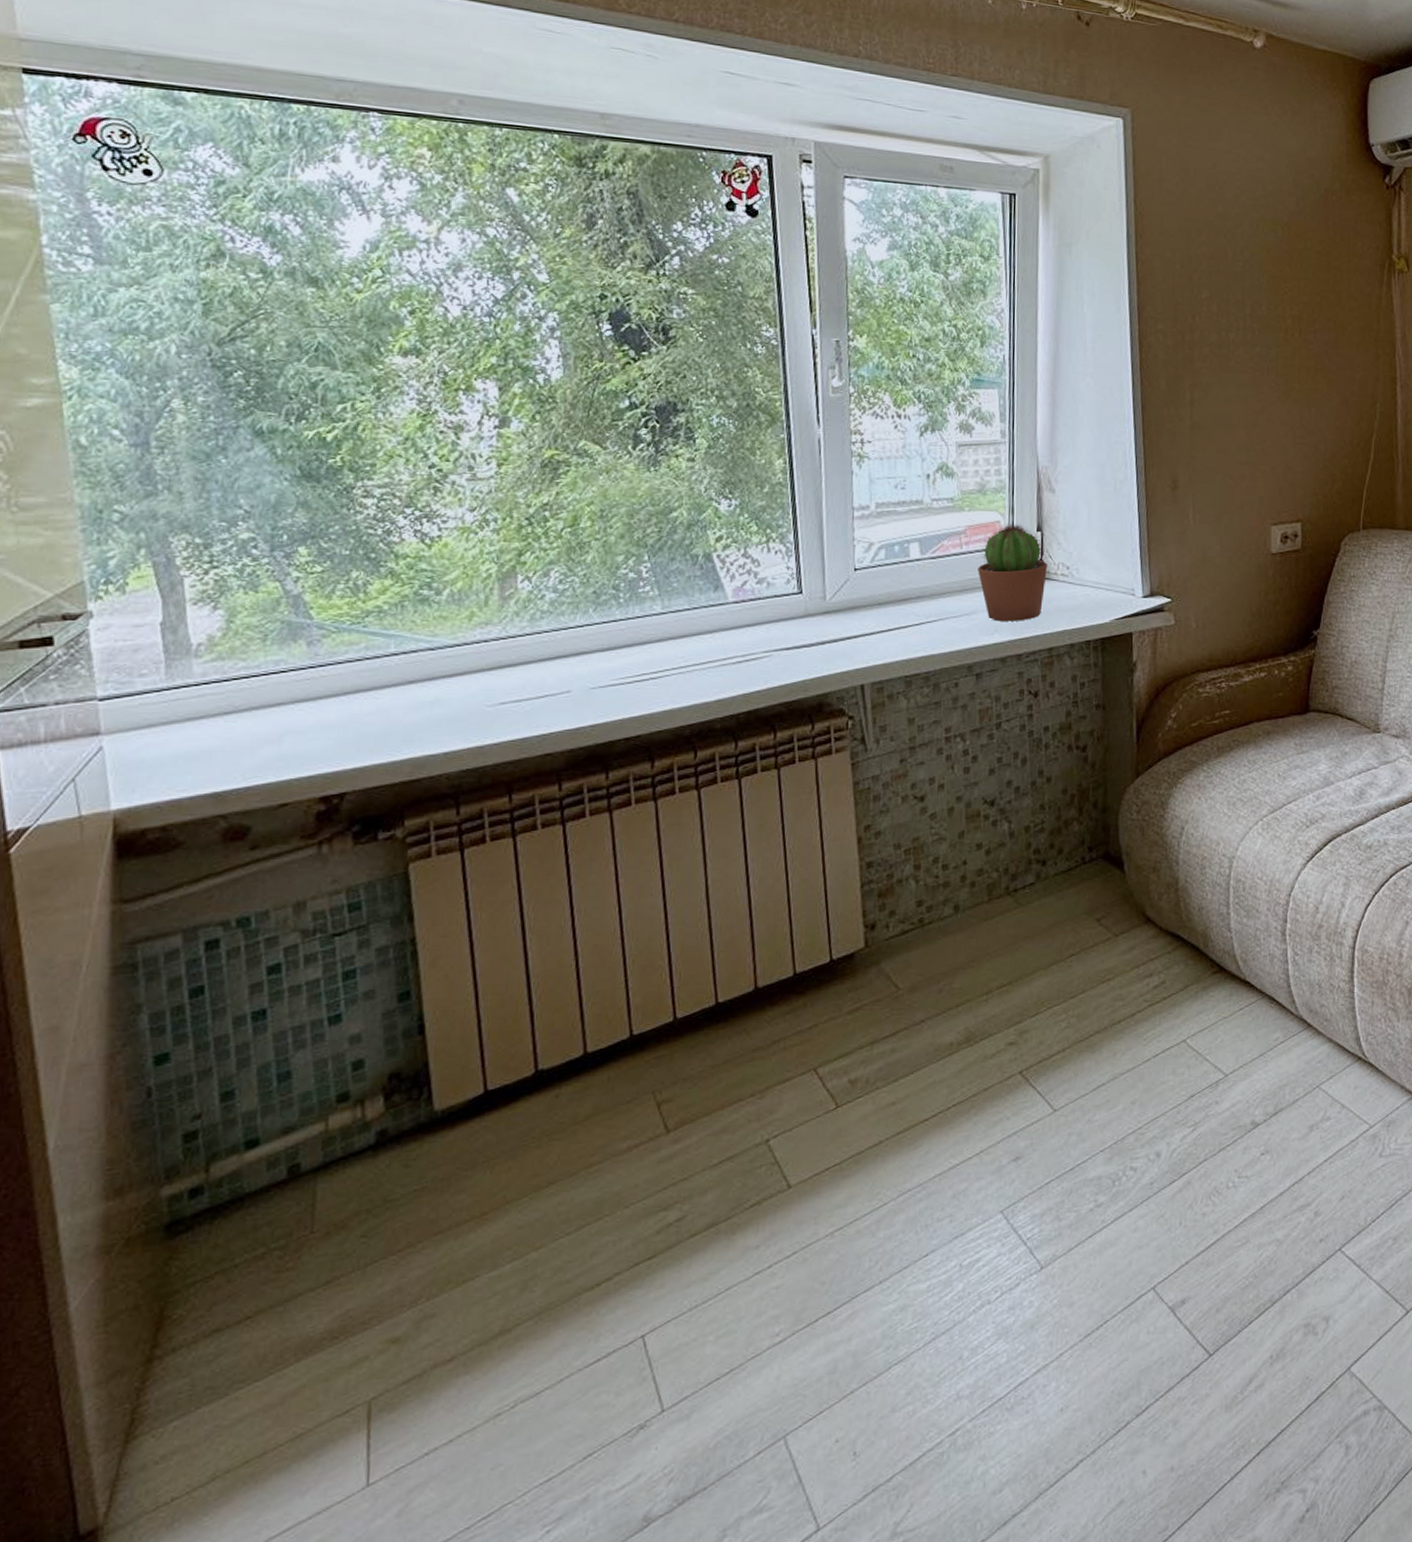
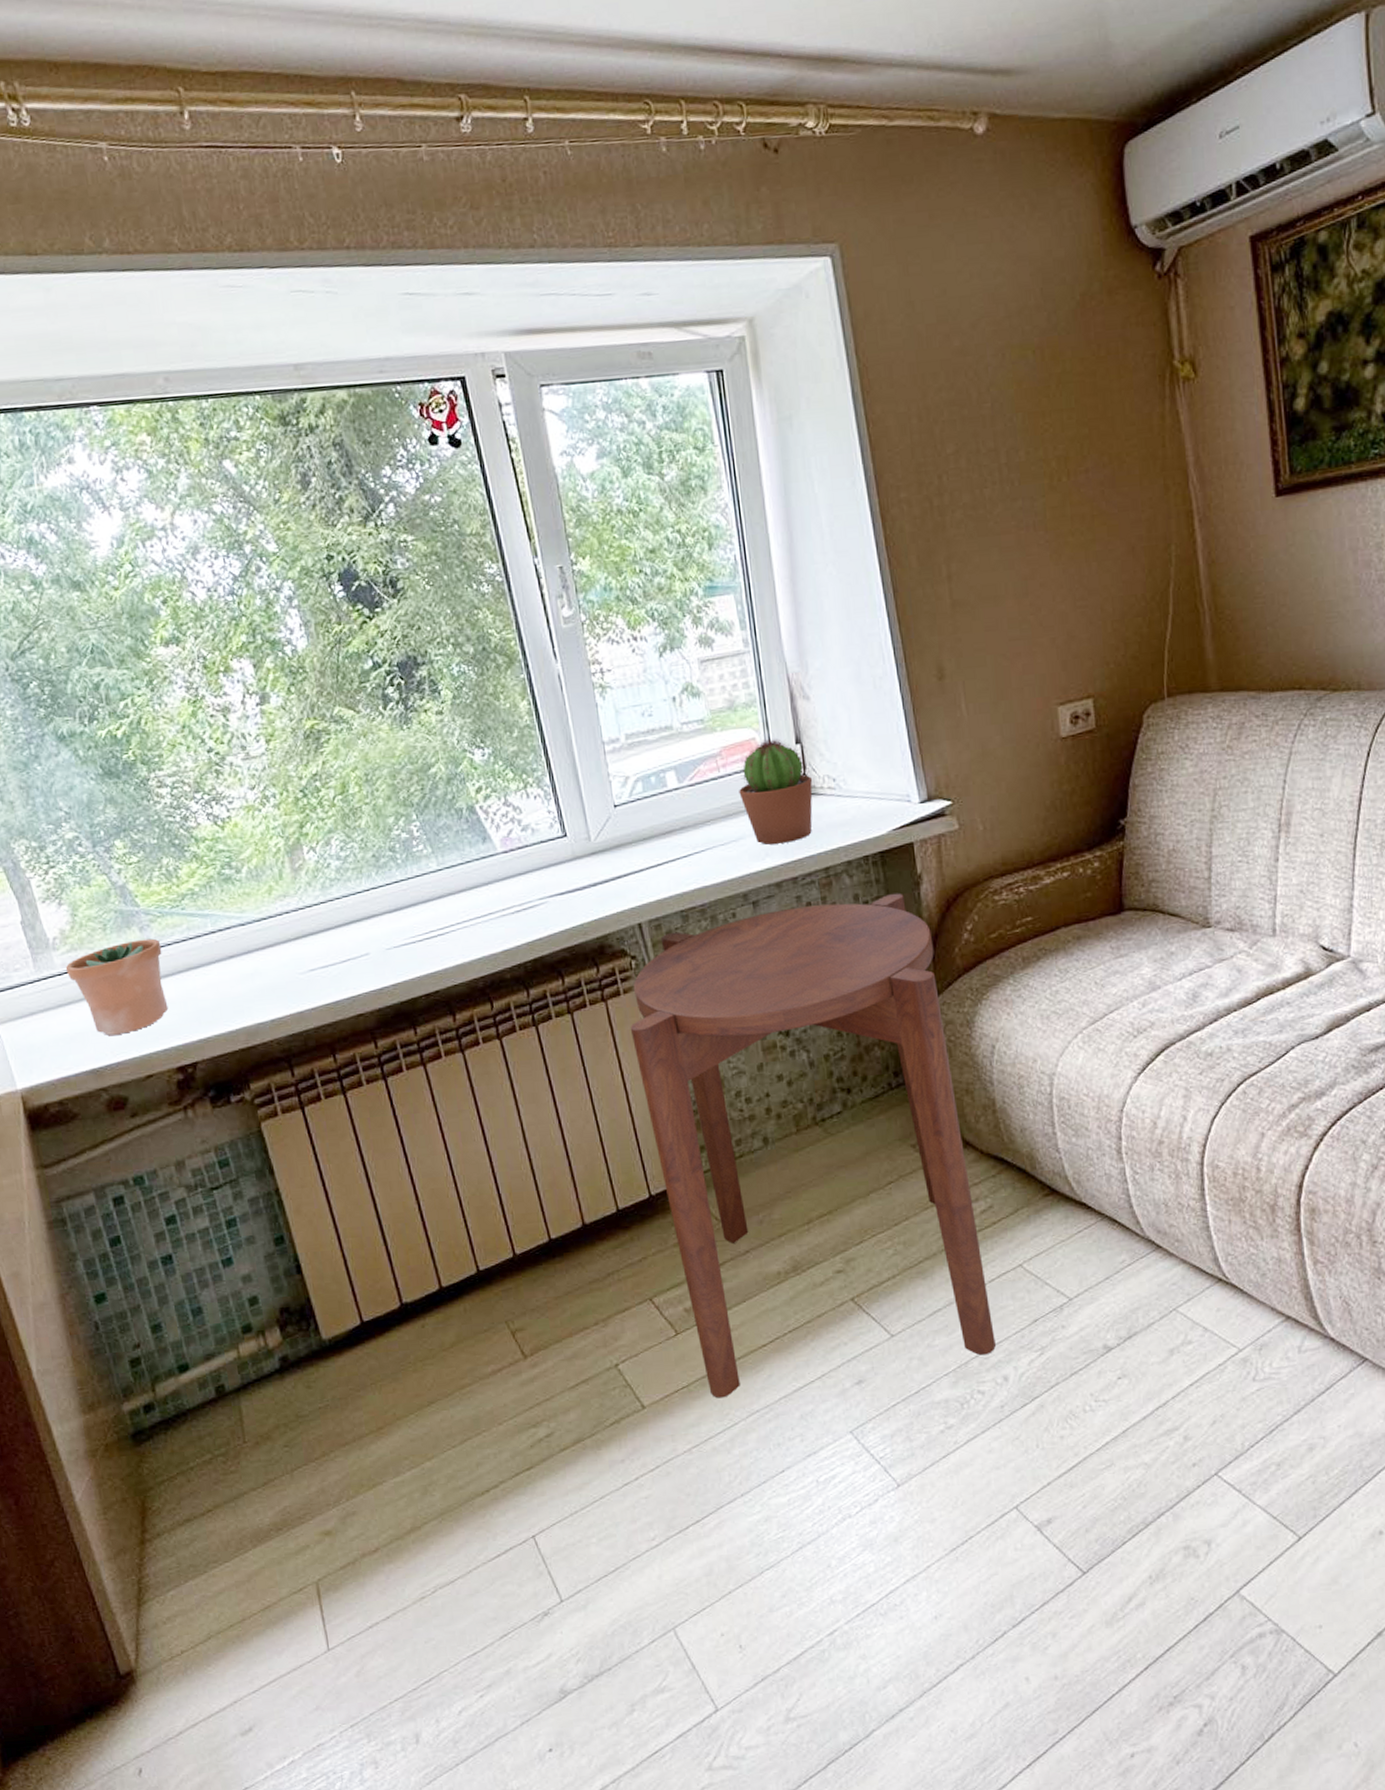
planter: none [205,654,330,756] -> present [65,938,169,1036]
side table: none [836,677,1153,1177] -> present [630,893,996,1398]

